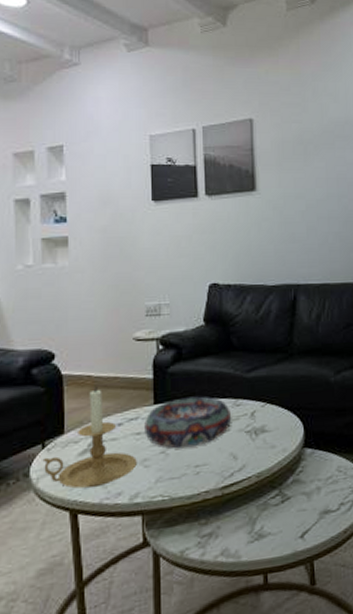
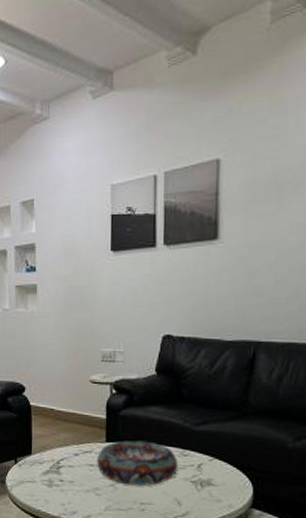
candle holder: present [42,387,137,488] -> none [15,420,90,504]

